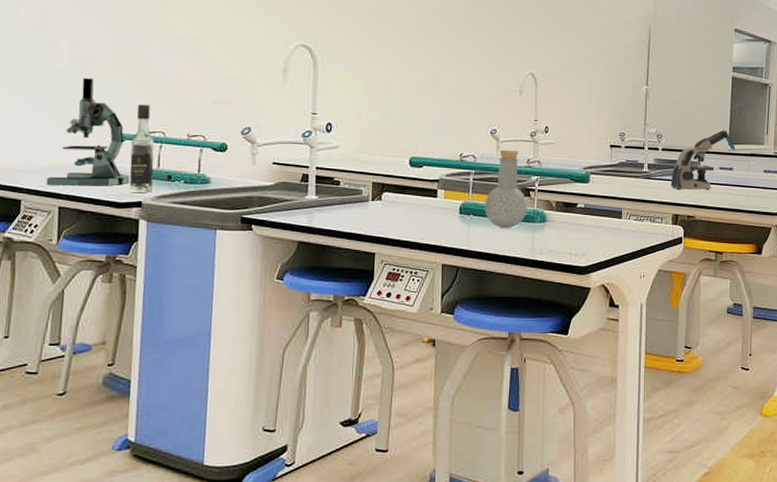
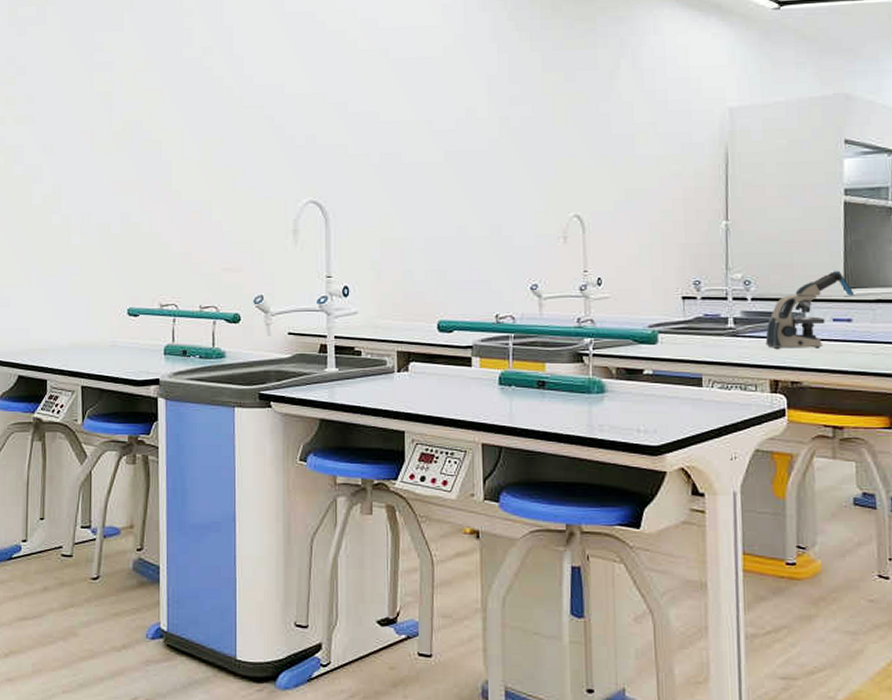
microscope: present [46,78,130,186] -> none [68,252,147,364]
bottle: present [129,104,154,194] -> none [145,277,169,370]
flask: present [485,149,527,229] -> none [528,308,581,402]

